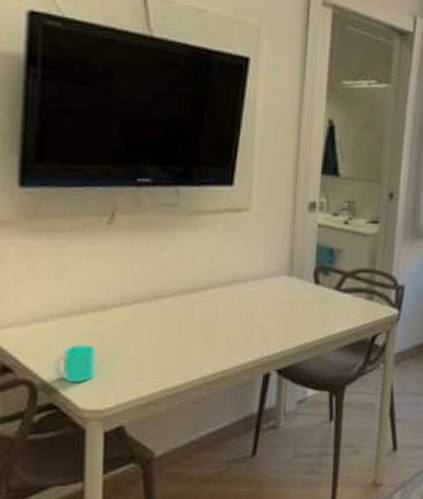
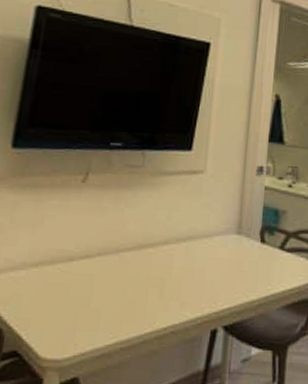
cup: present [53,344,95,382] -> none [21,293,60,330]

